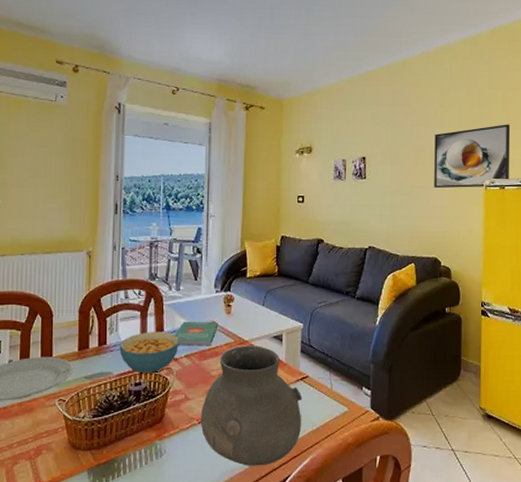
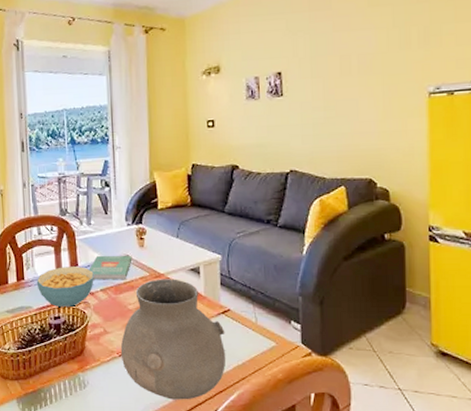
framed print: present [434,124,511,189] -> none [363,17,460,101]

